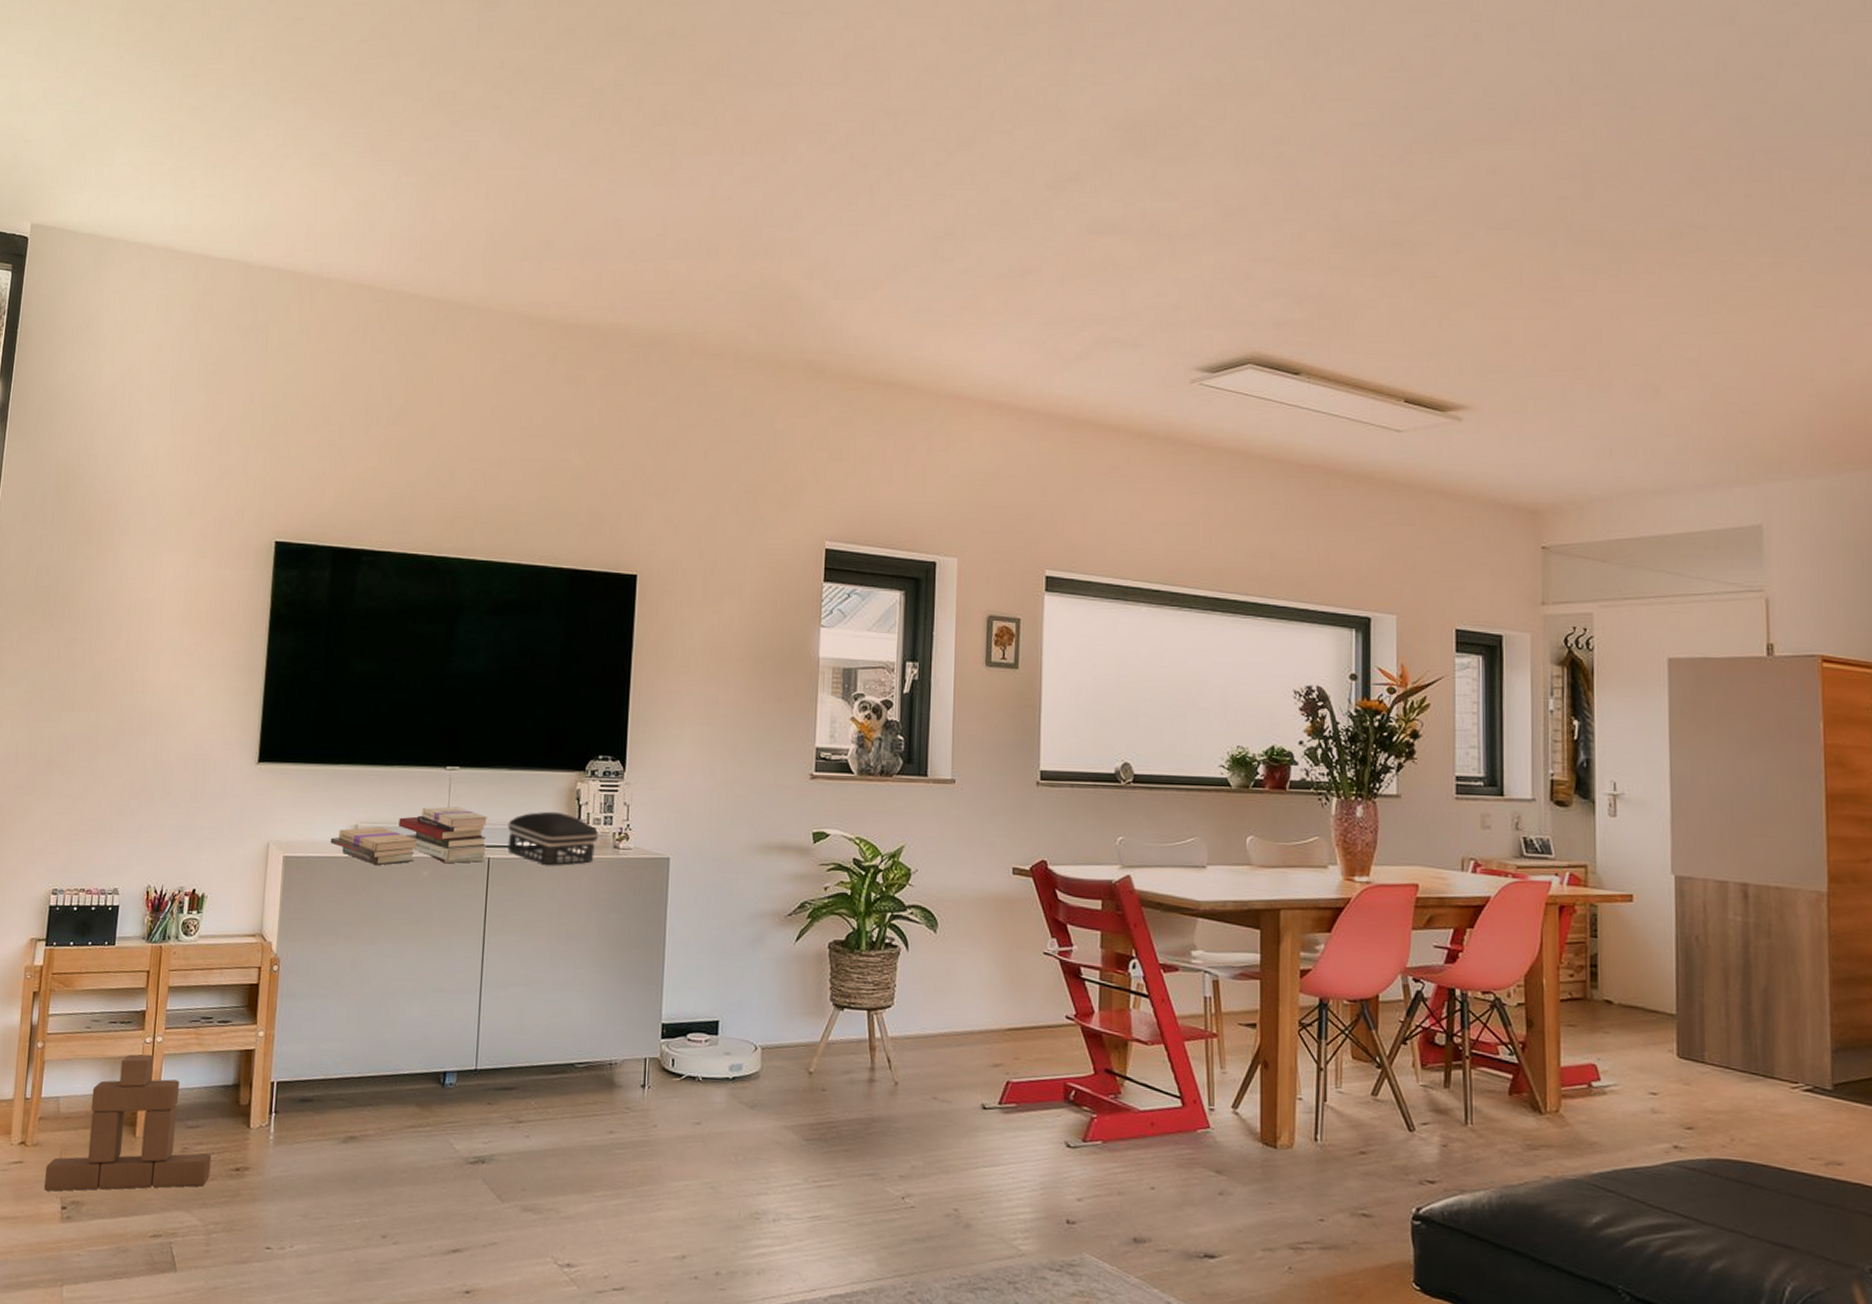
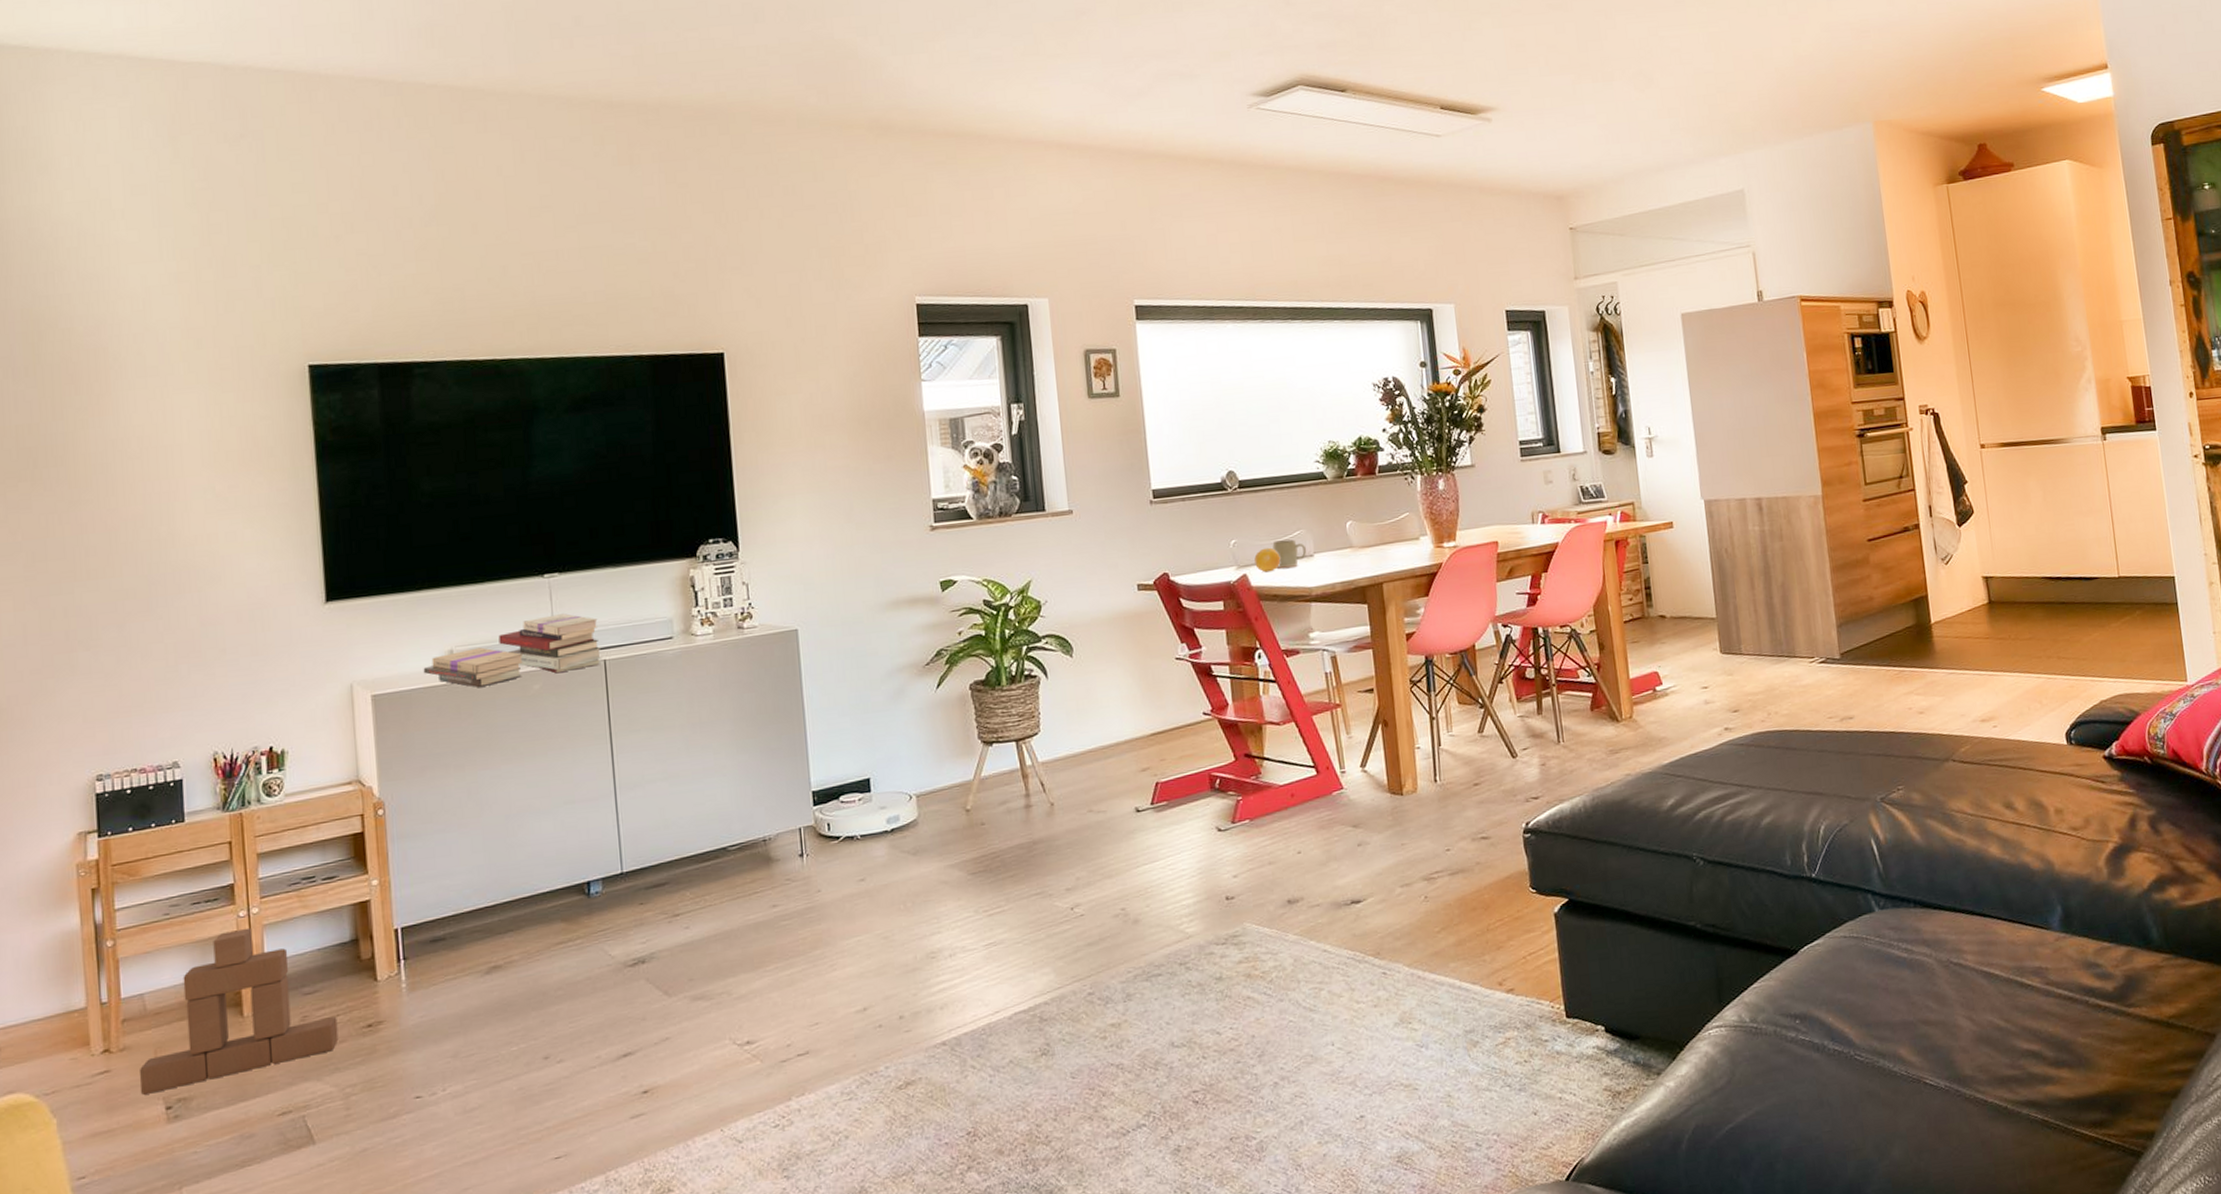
wireless router: present [507,811,599,865] -> none [620,602,721,657]
fruit: none [1141,850,1170,878] -> present [1254,547,1281,573]
mug: none [1162,845,1200,876] -> present [1272,539,1307,569]

